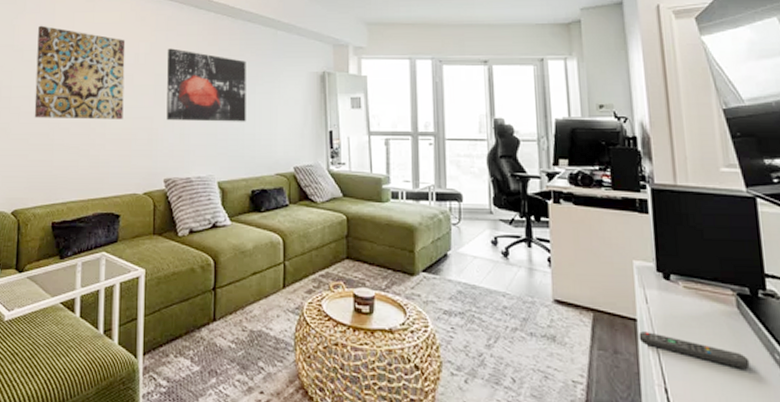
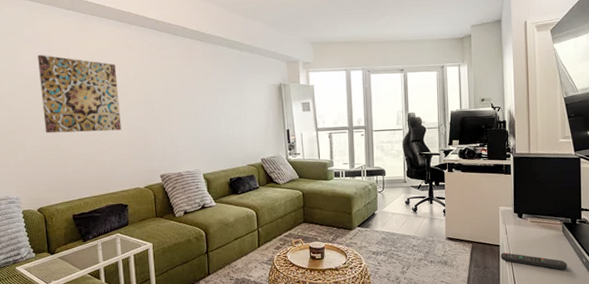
wall art: present [166,48,246,122] -> none [152,69,222,129]

